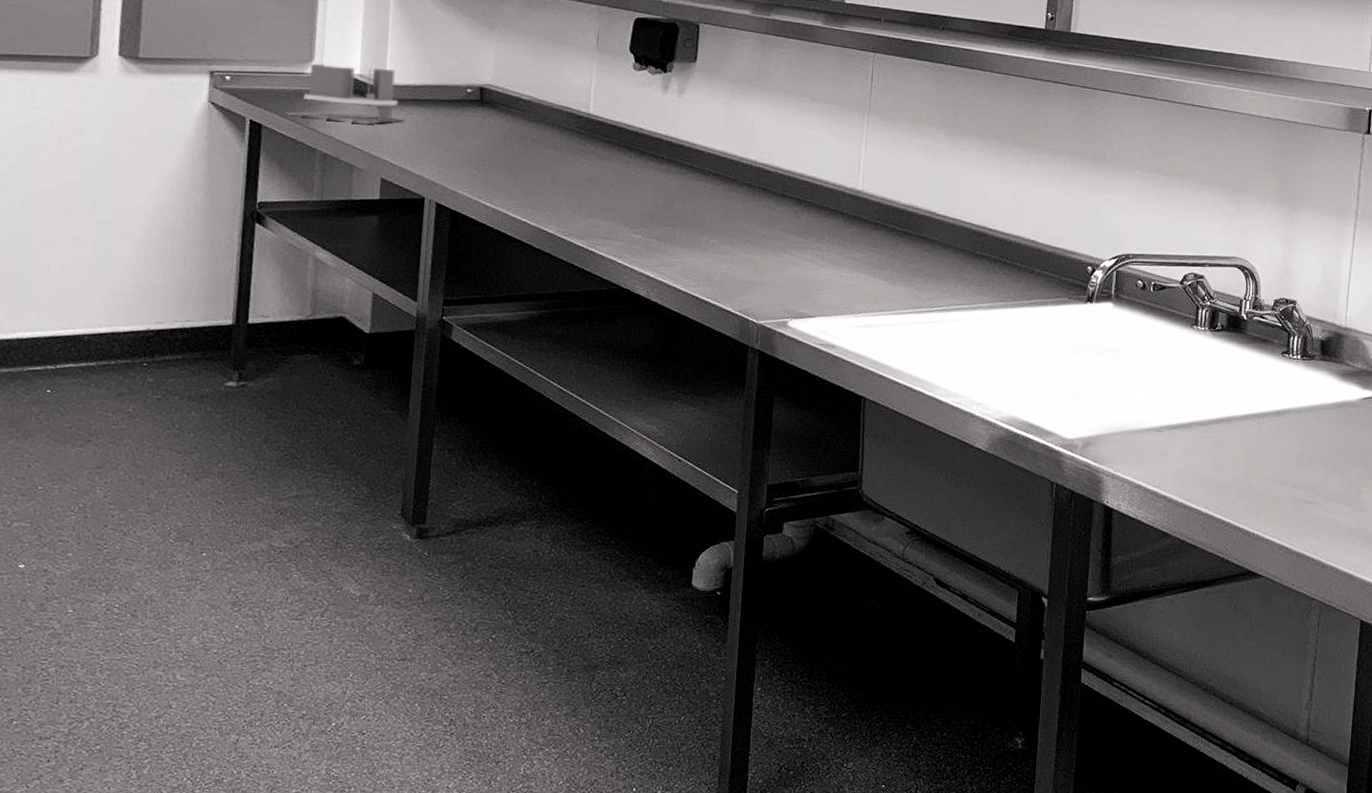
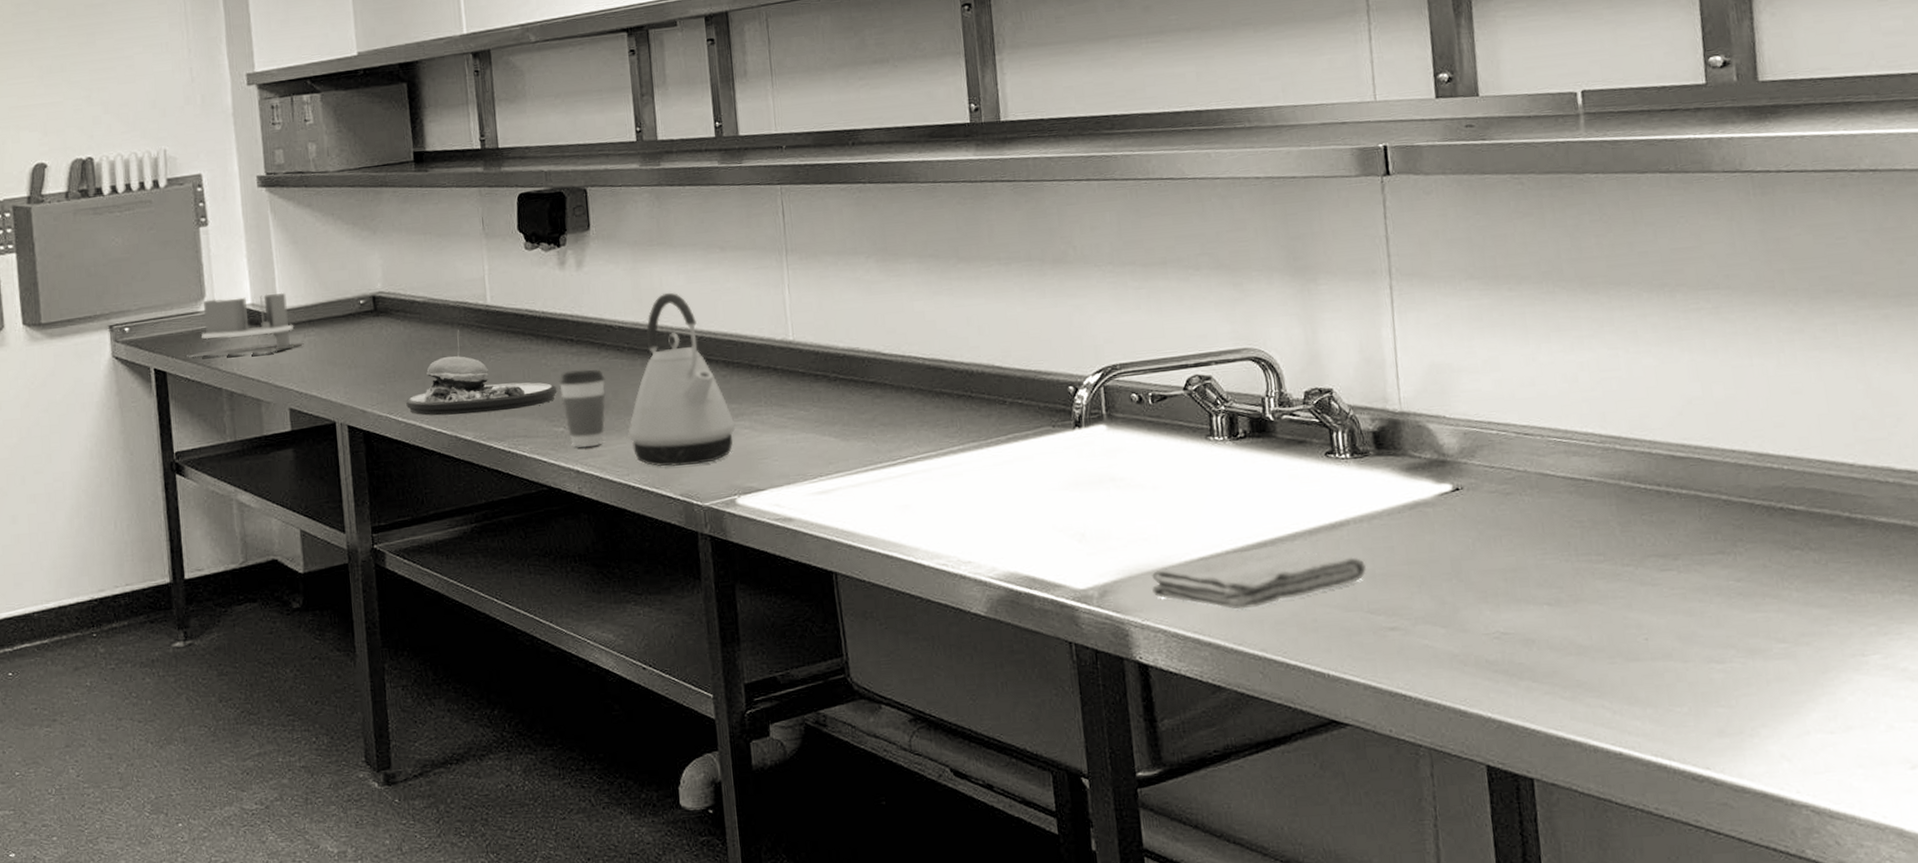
plate: none [496,131,642,212] -> present [406,329,557,416]
coffee cup: none [644,185,688,256] -> present [559,369,606,447]
kettle: none [700,130,799,287] -> present [627,292,736,467]
washcloth: none [1126,423,1298,472] -> present [1151,546,1367,610]

